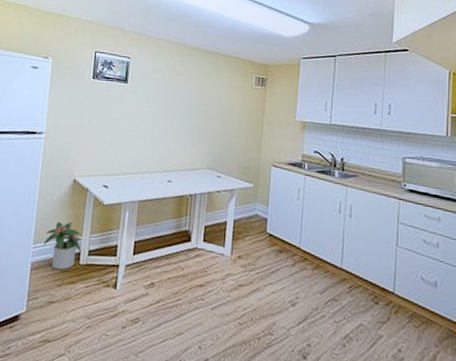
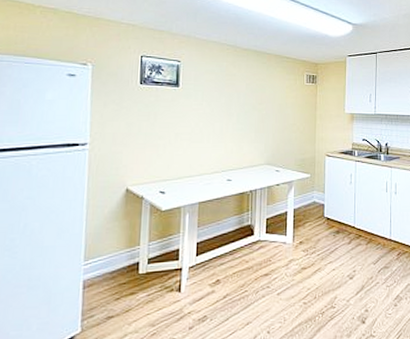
potted plant: present [43,222,82,270] -> none [96,233,140,284]

